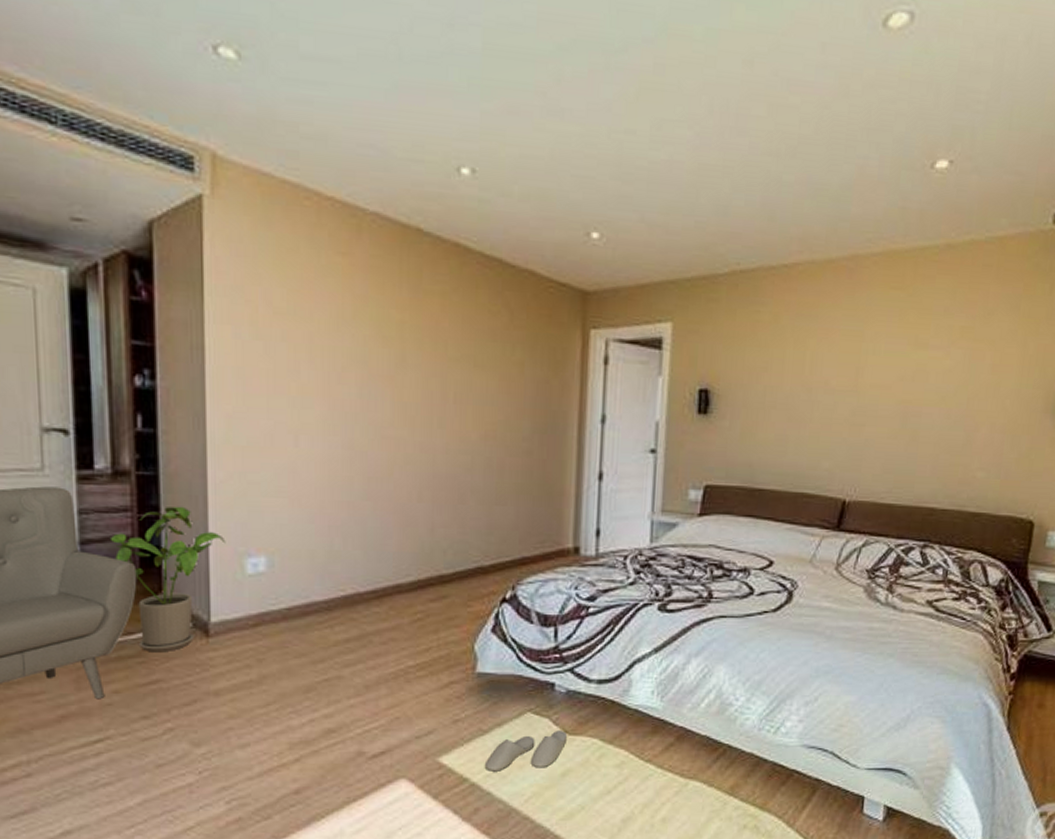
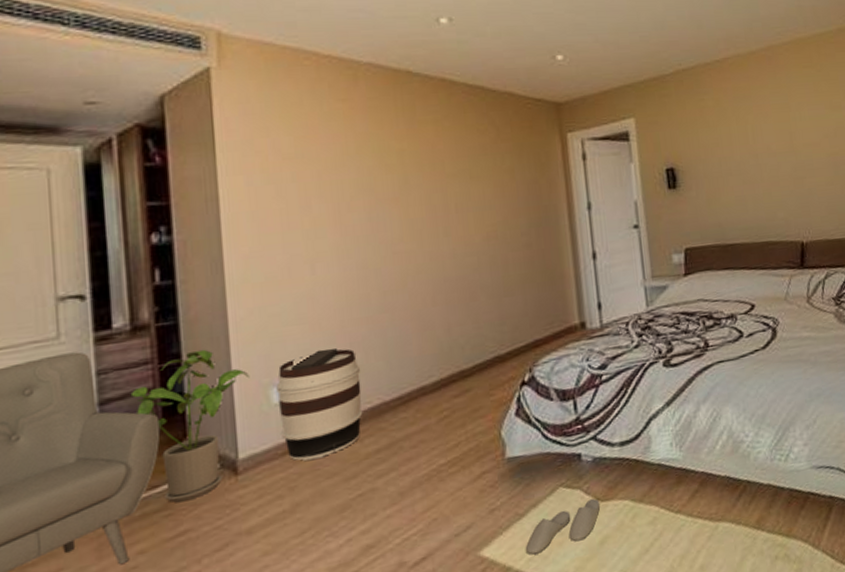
barrel: none [251,529,336,637] -> present [276,348,363,462]

